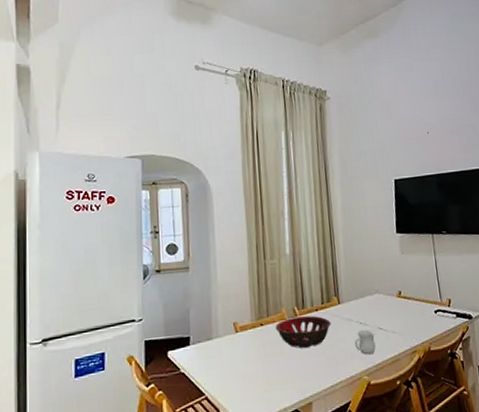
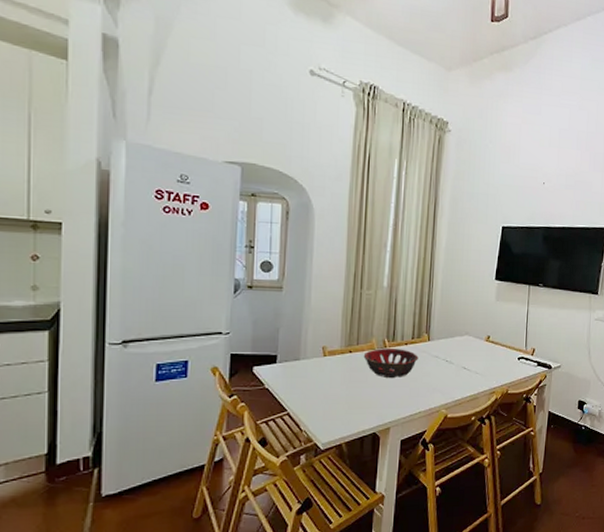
mug: present [354,329,376,355] -> none [438,368,459,391]

